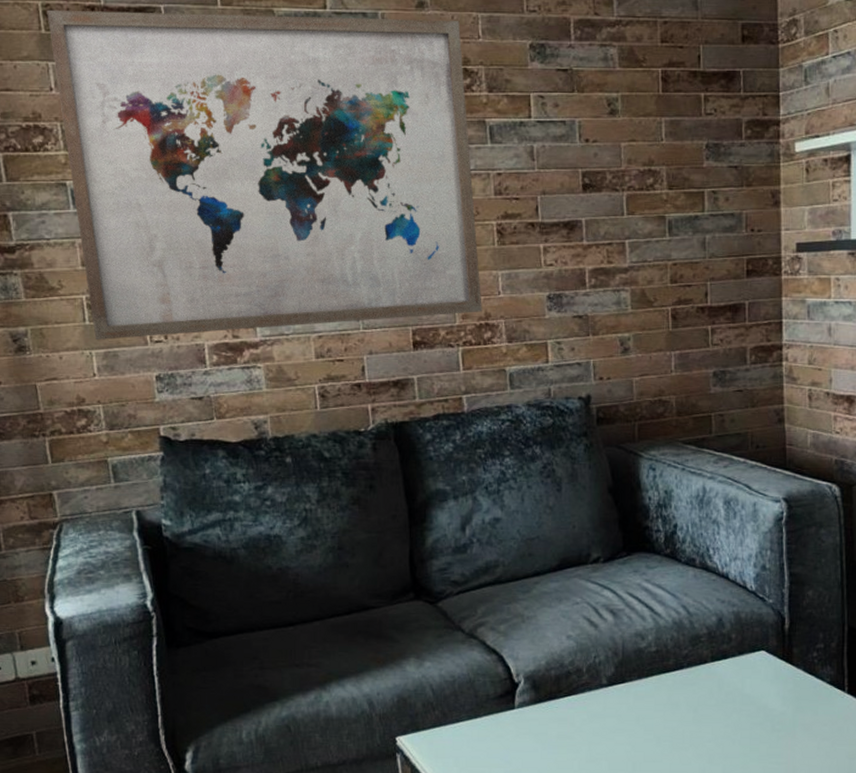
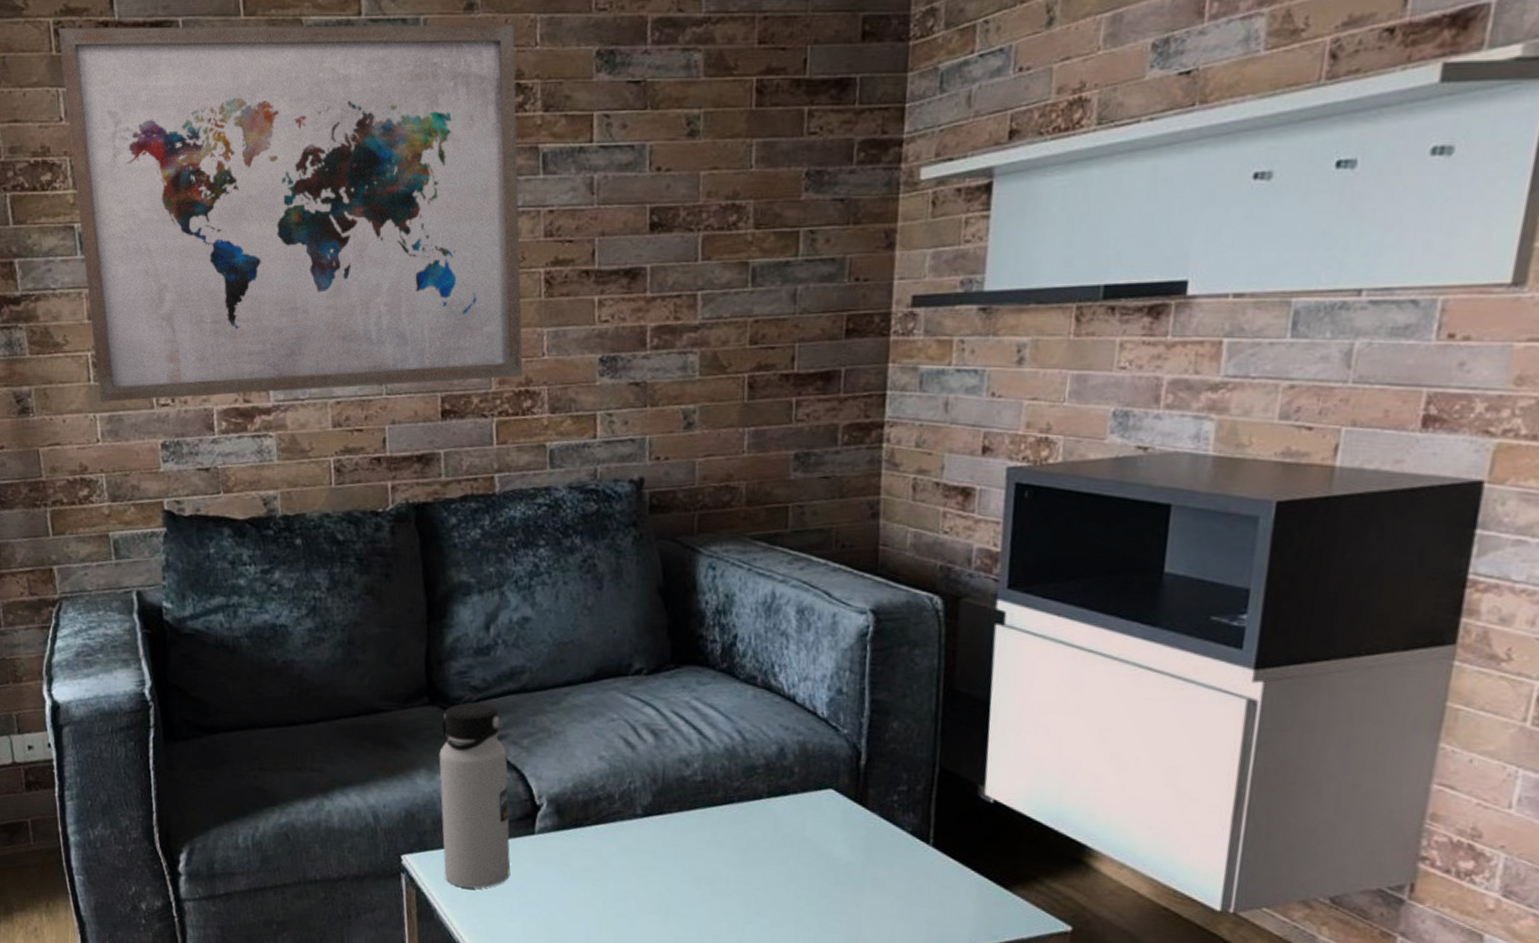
water bottle: none [426,595,495,762] -> present [439,702,511,889]

